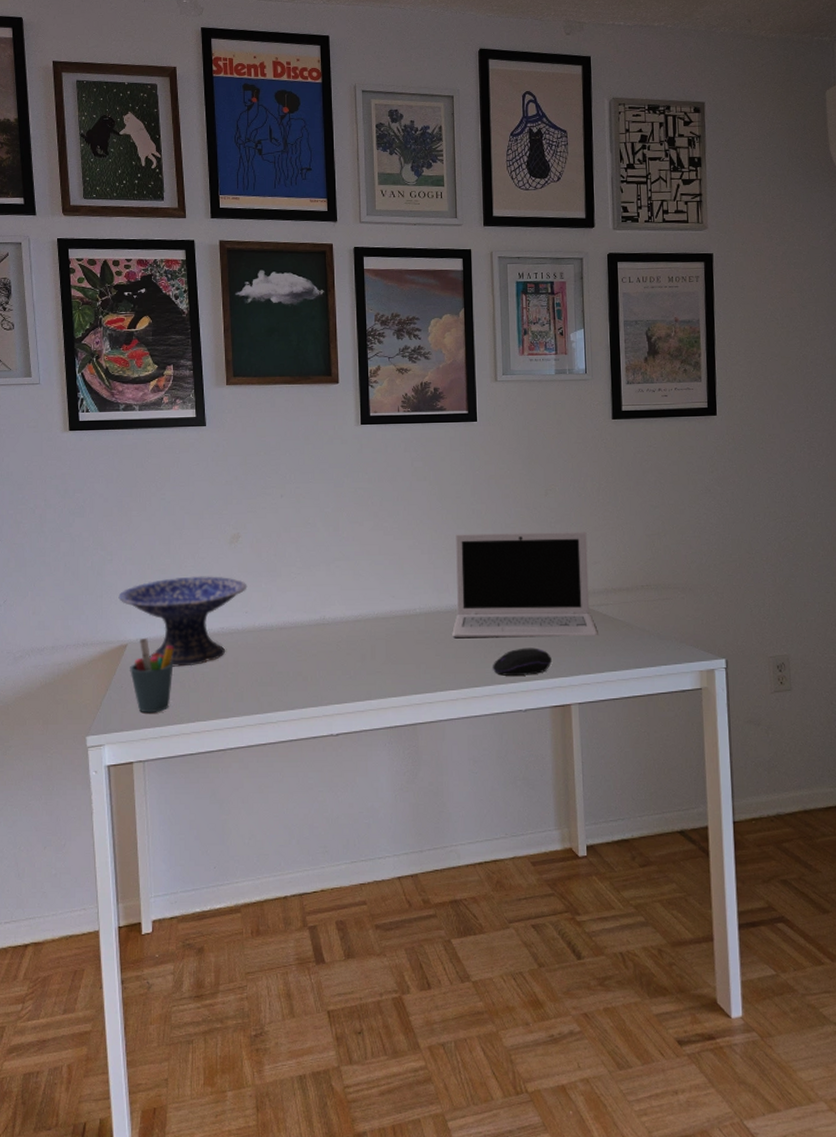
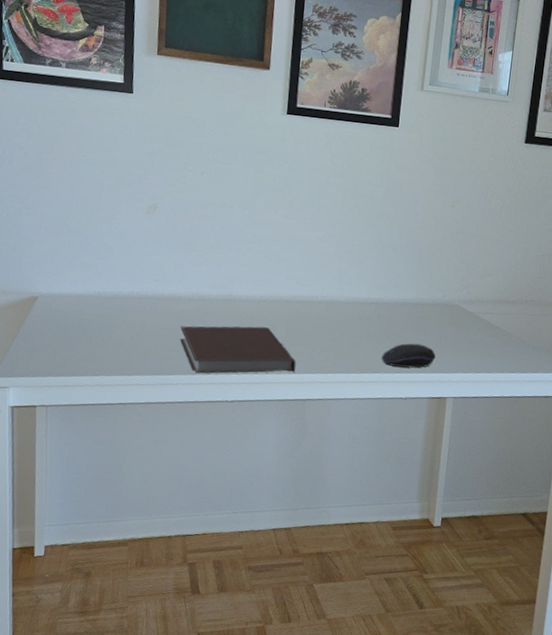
decorative bowl: present [118,576,248,667] -> none [32,239,161,325]
pen holder: present [130,637,174,714] -> none [39,292,84,363]
notebook: none [275,649,401,708] -> present [179,326,296,374]
laptop: present [452,532,598,638] -> none [348,232,485,340]

